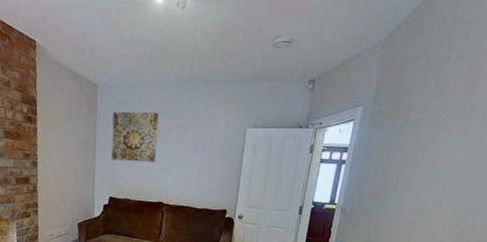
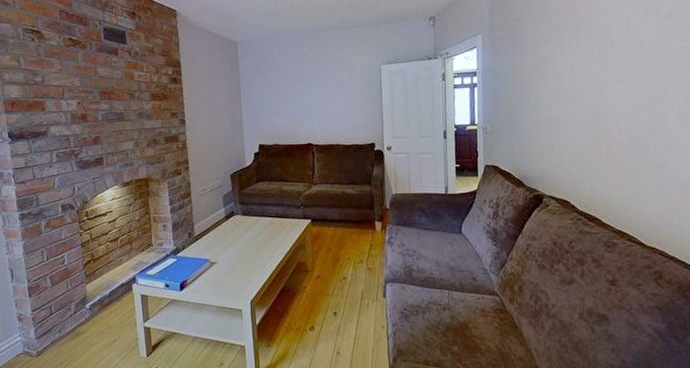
wall art: present [111,111,159,162] -> none [254,60,300,109]

